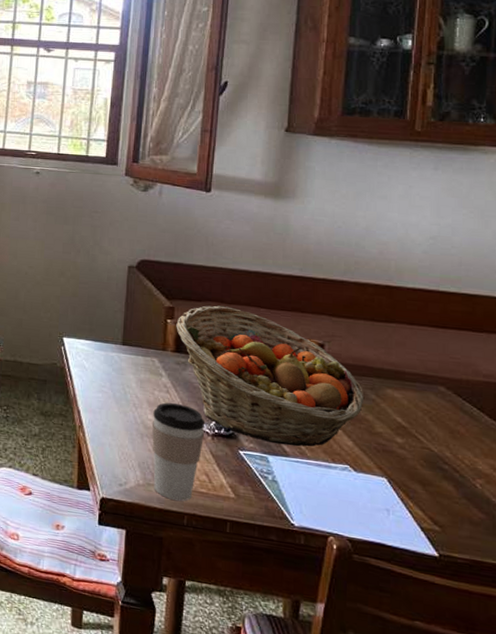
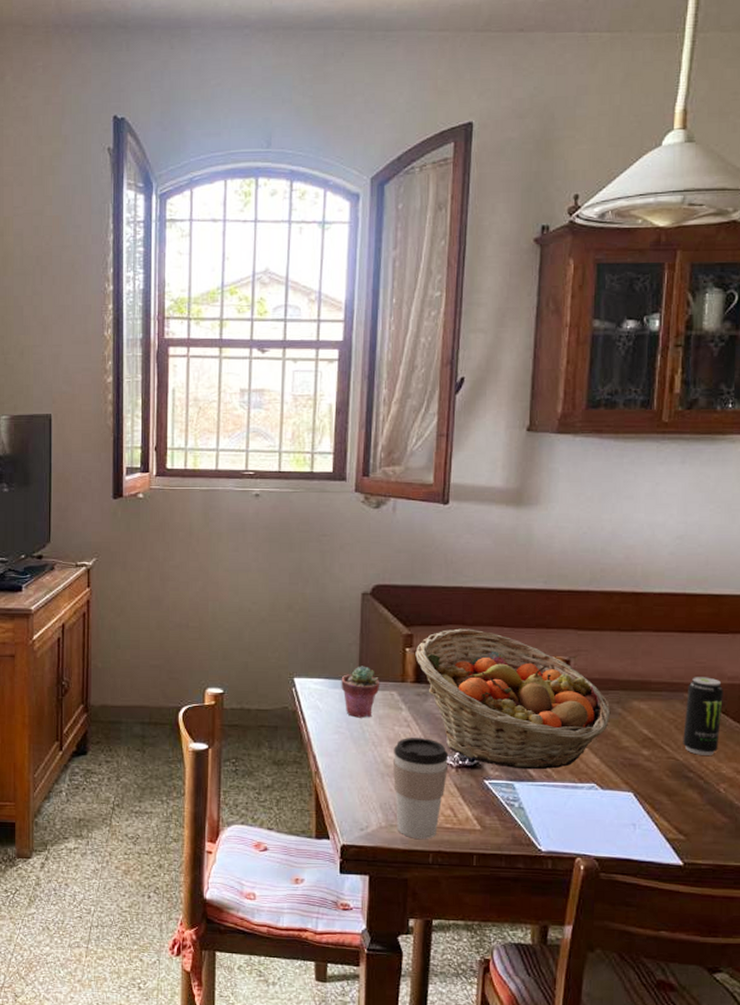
potted succulent: none [106,332,143,381] -> present [341,666,380,718]
beverage can: none [437,371,478,450] -> present [683,677,723,755]

